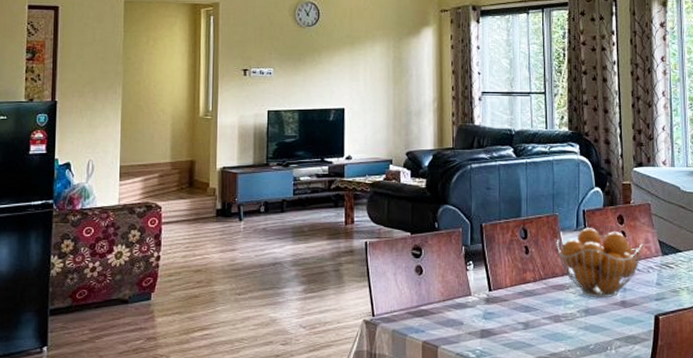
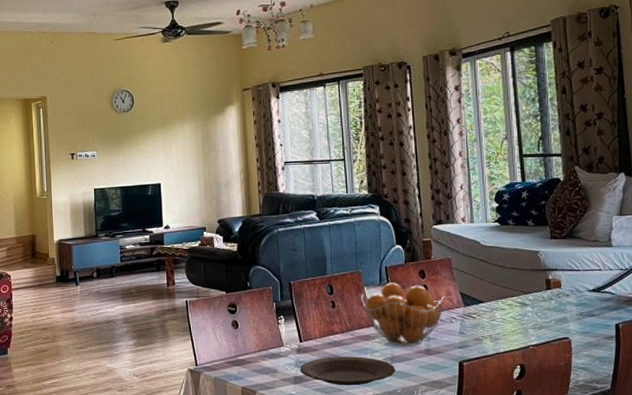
plate: none [488,308,589,341] -> present [300,356,396,386]

